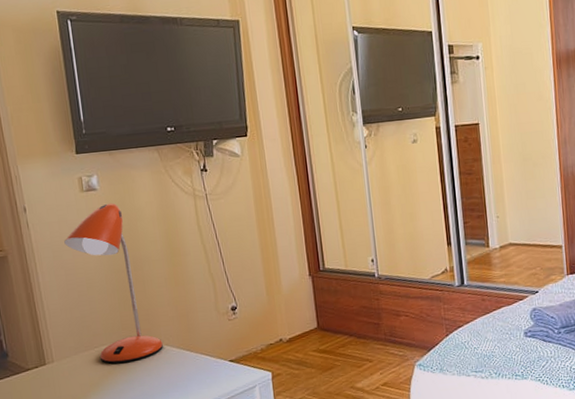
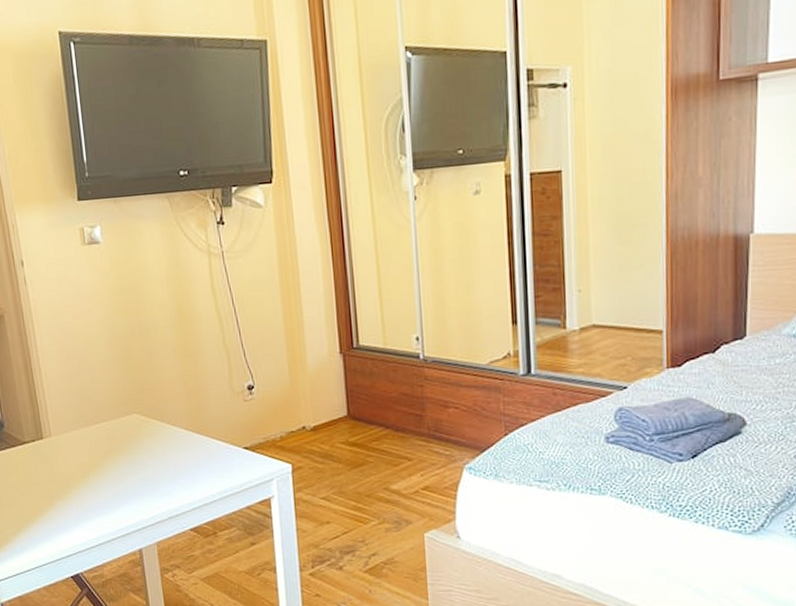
desk lamp: present [64,203,163,364] -> none [64,258,170,443]

